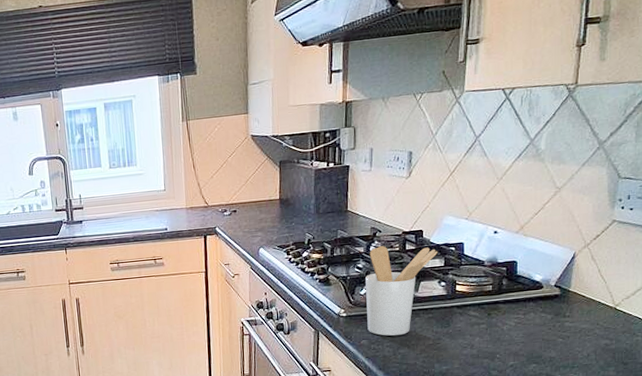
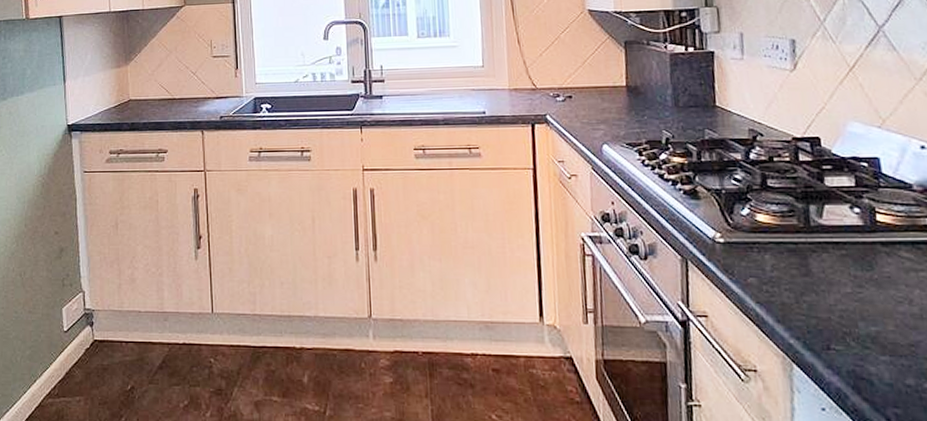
utensil holder: present [366,246,437,336] -> none [747,154,844,276]

